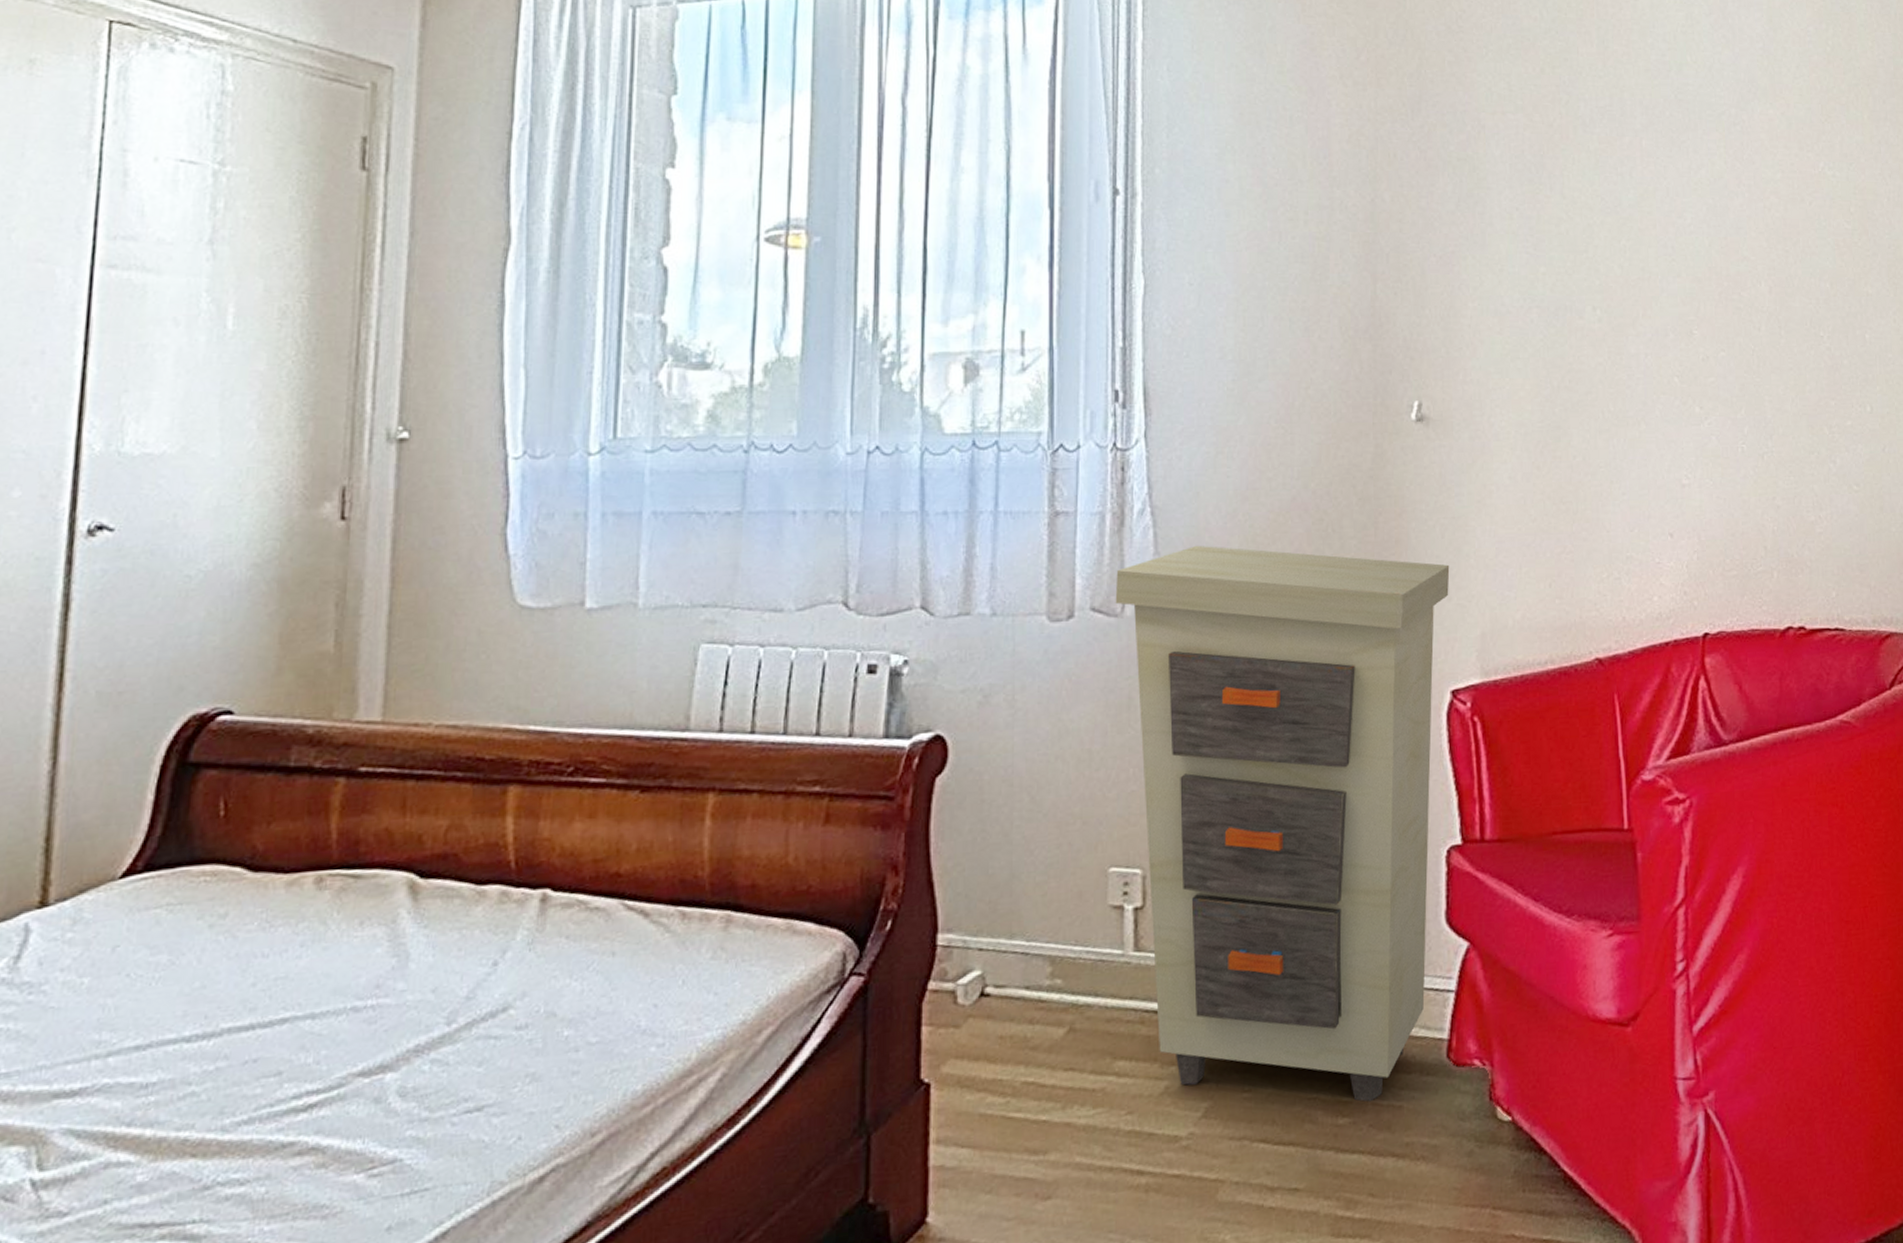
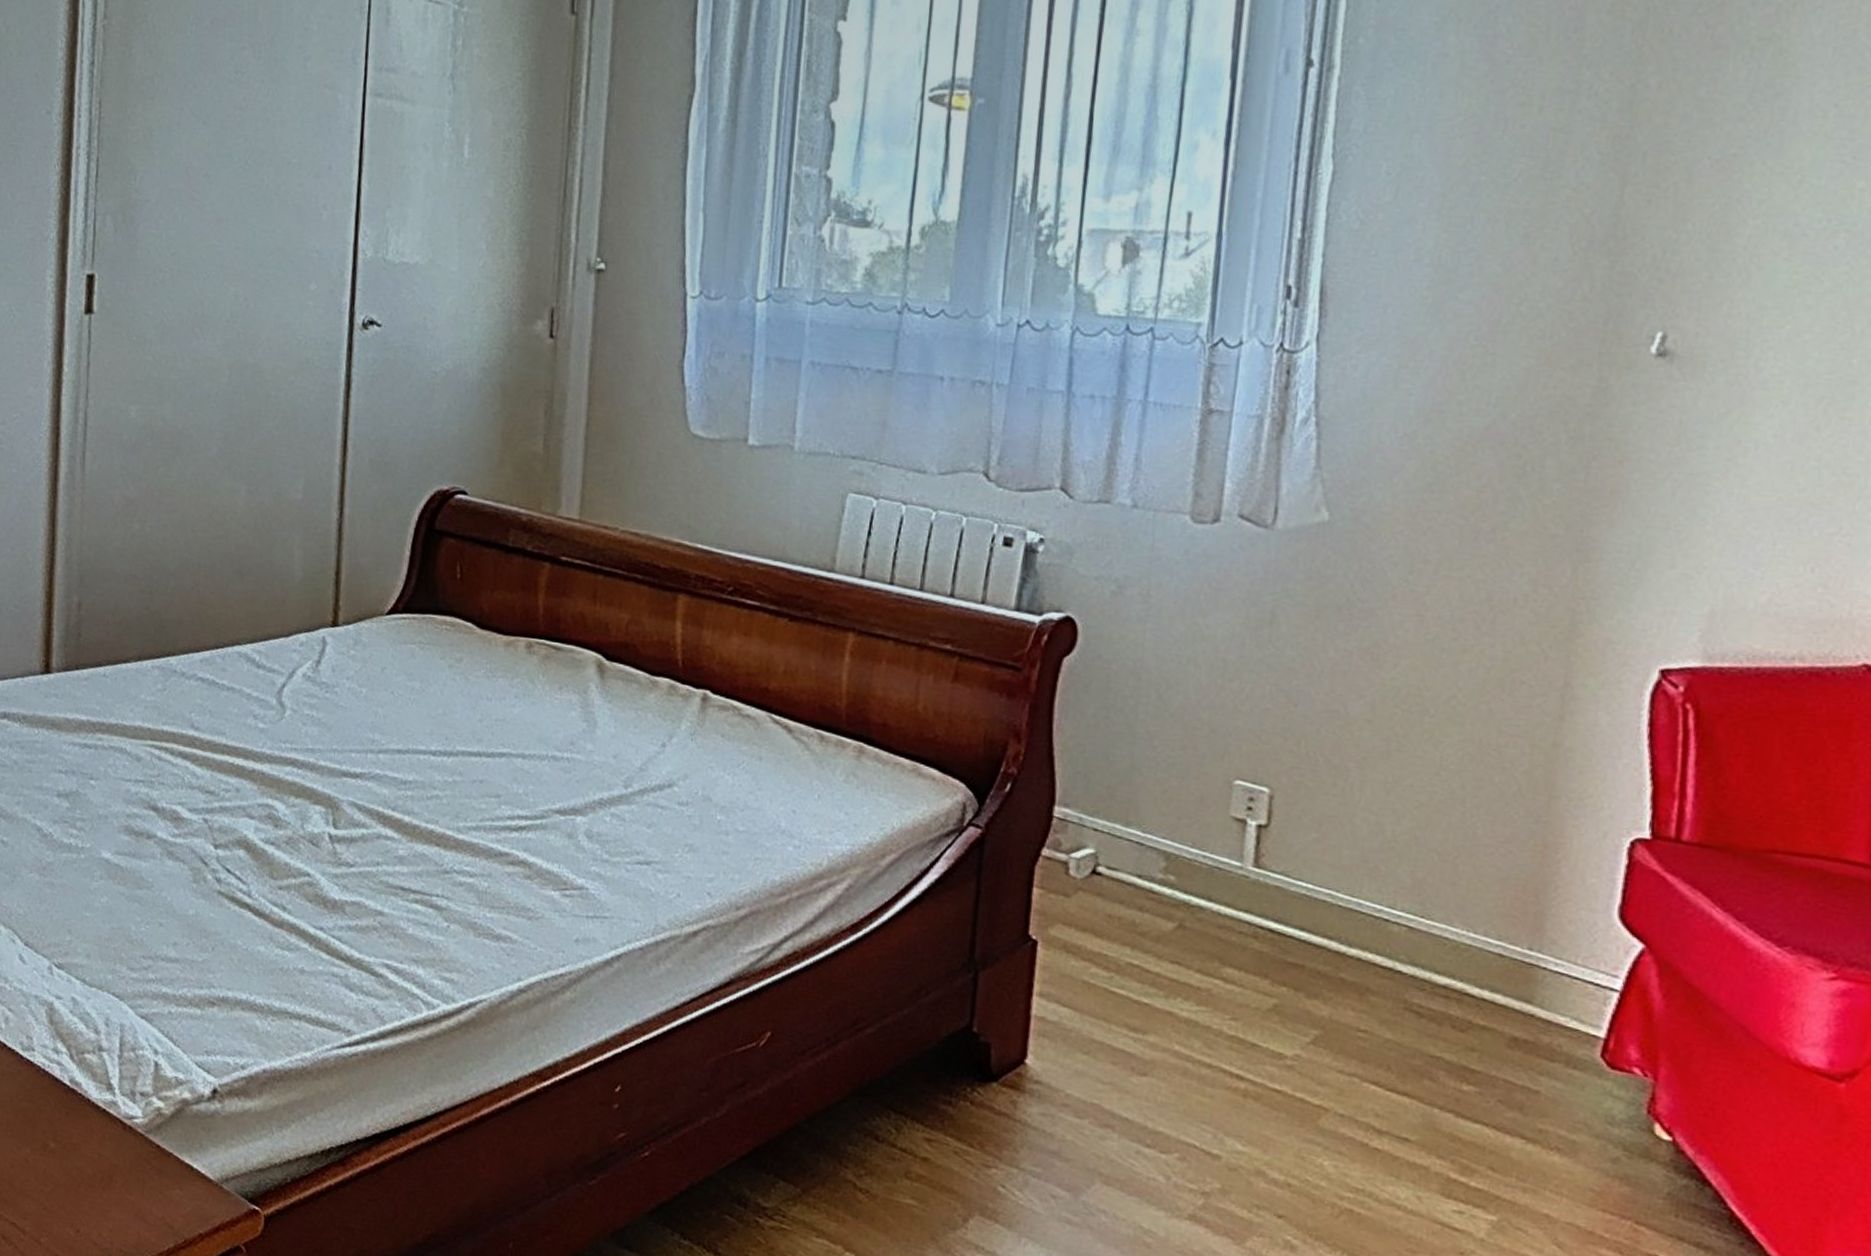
cabinet: present [1115,545,1450,1102] -> none [1266,464,1678,1078]

